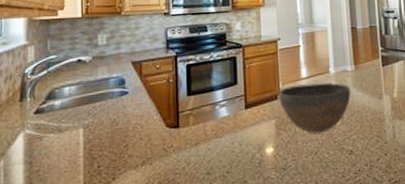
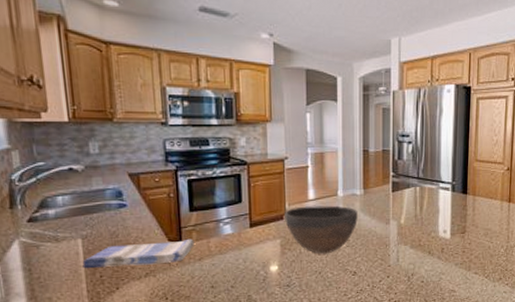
dish towel: none [82,123,191,160] -> present [82,238,194,269]

